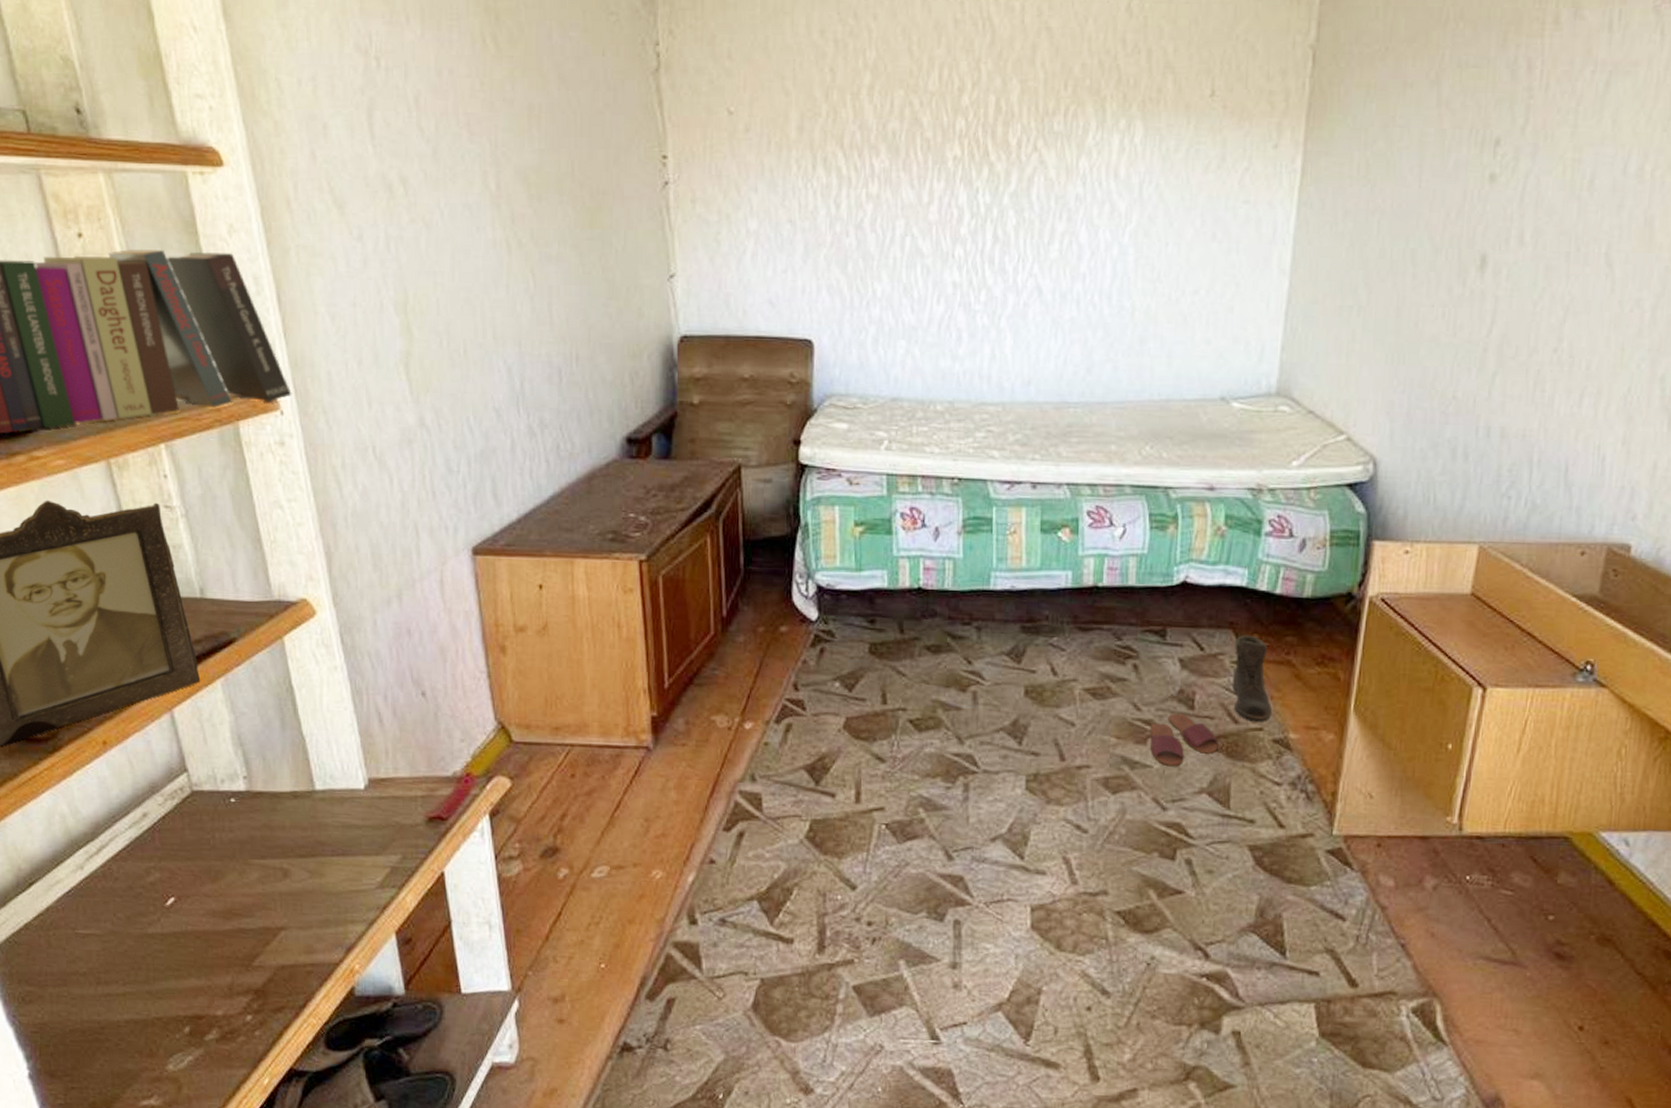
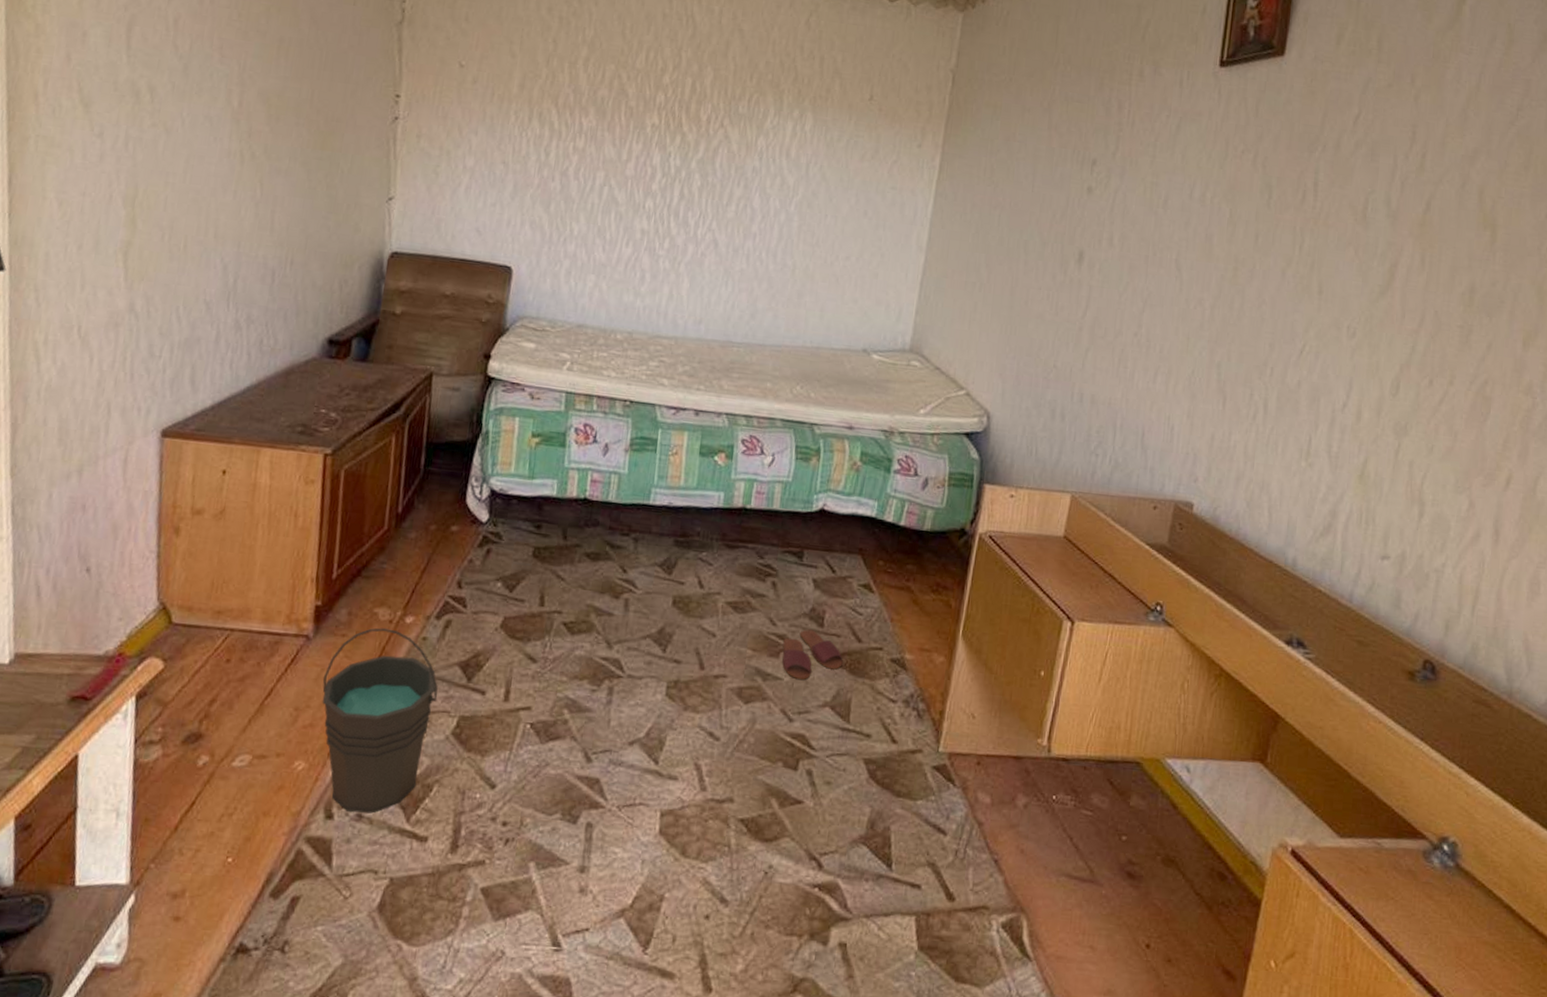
bucket: none [668,735,787,918] -> present [322,627,438,814]
boot: present [1233,634,1272,722] -> none [858,560,891,643]

